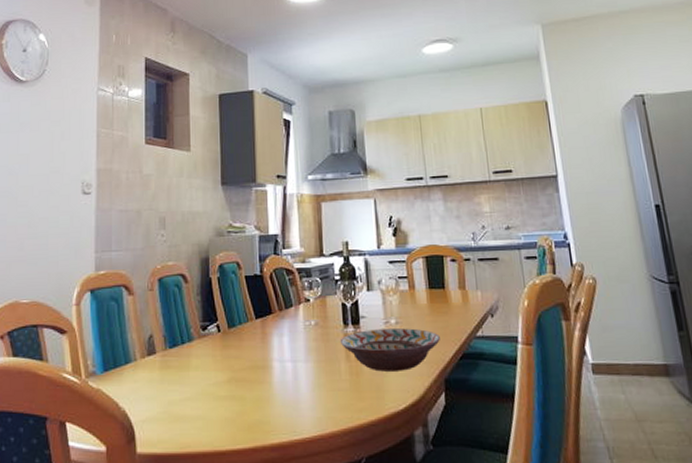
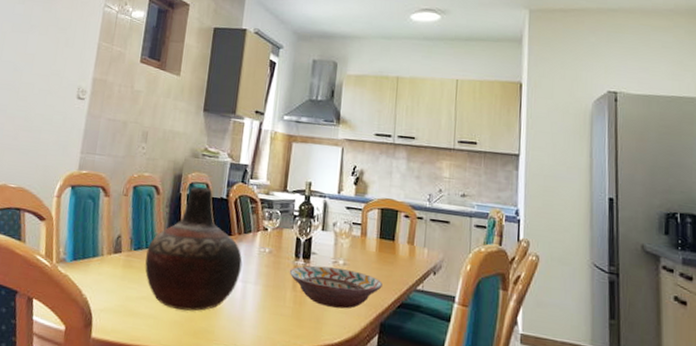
vase: none [184,266,289,405] -> present [145,187,243,311]

